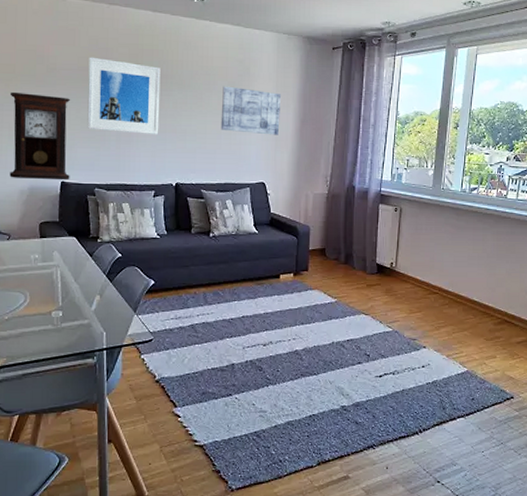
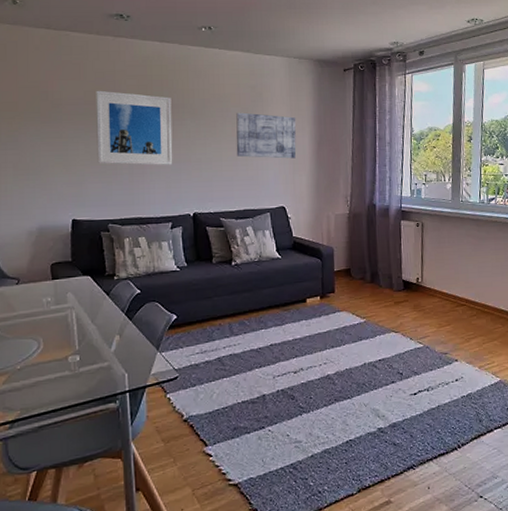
pendulum clock: present [9,93,71,181] -> none [13,130,82,219]

